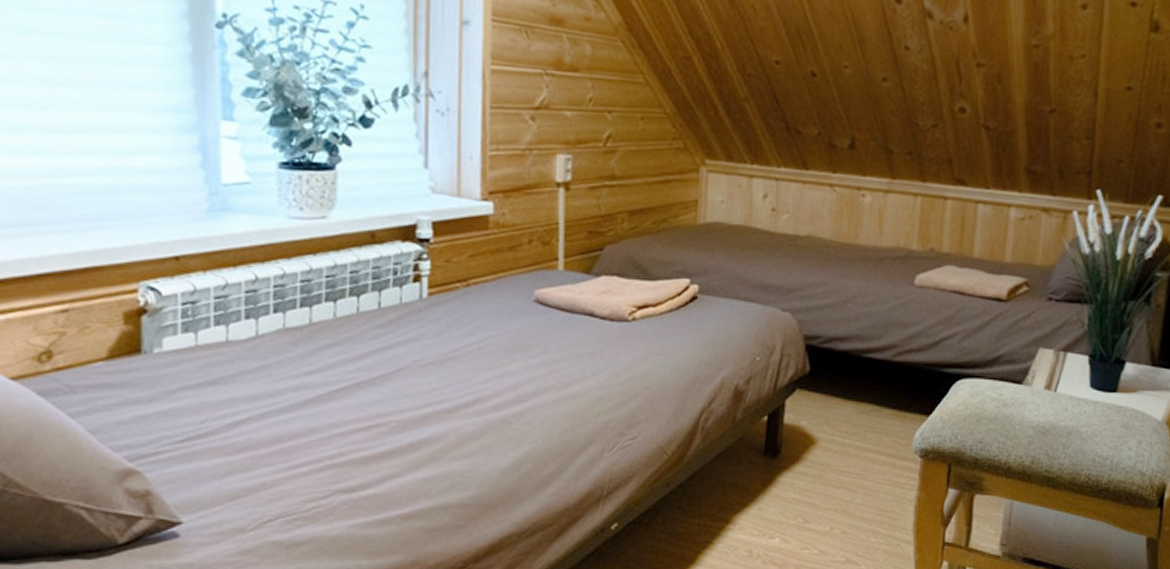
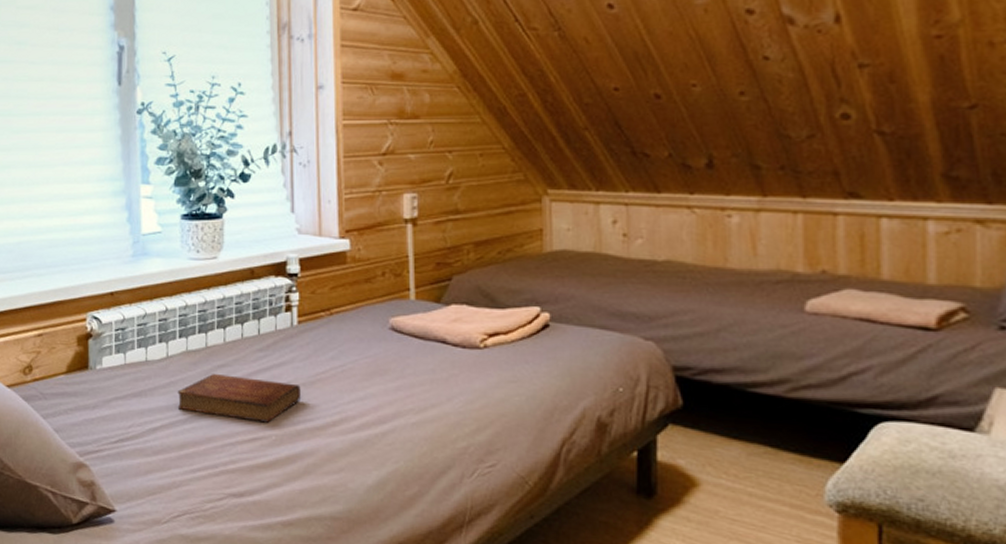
bible: none [270,355,429,408] -> present [177,374,301,423]

